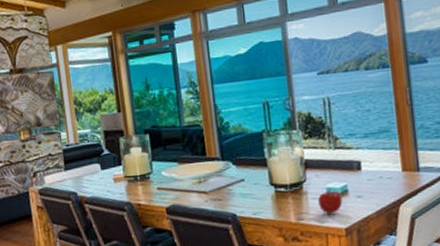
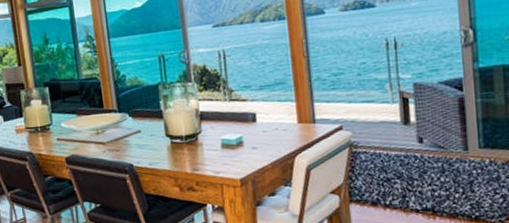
fruit: present [318,188,343,214] -> none [213,140,238,165]

